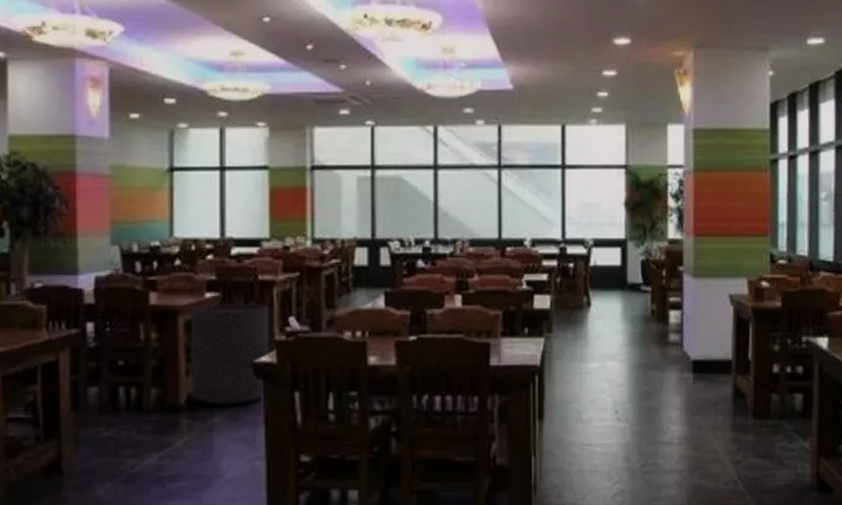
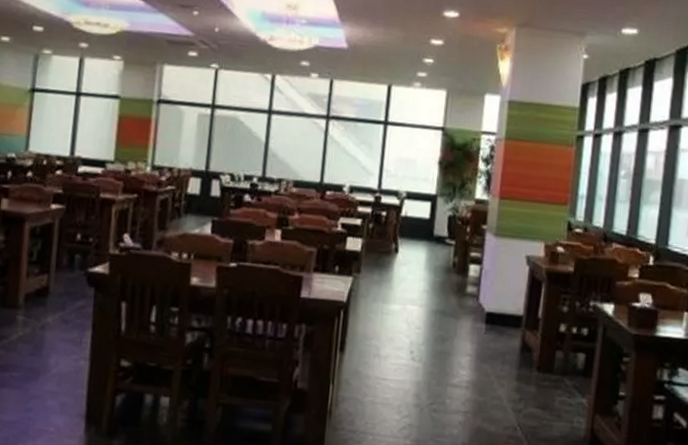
trash can: present [190,303,269,406] -> none [29,215,106,309]

